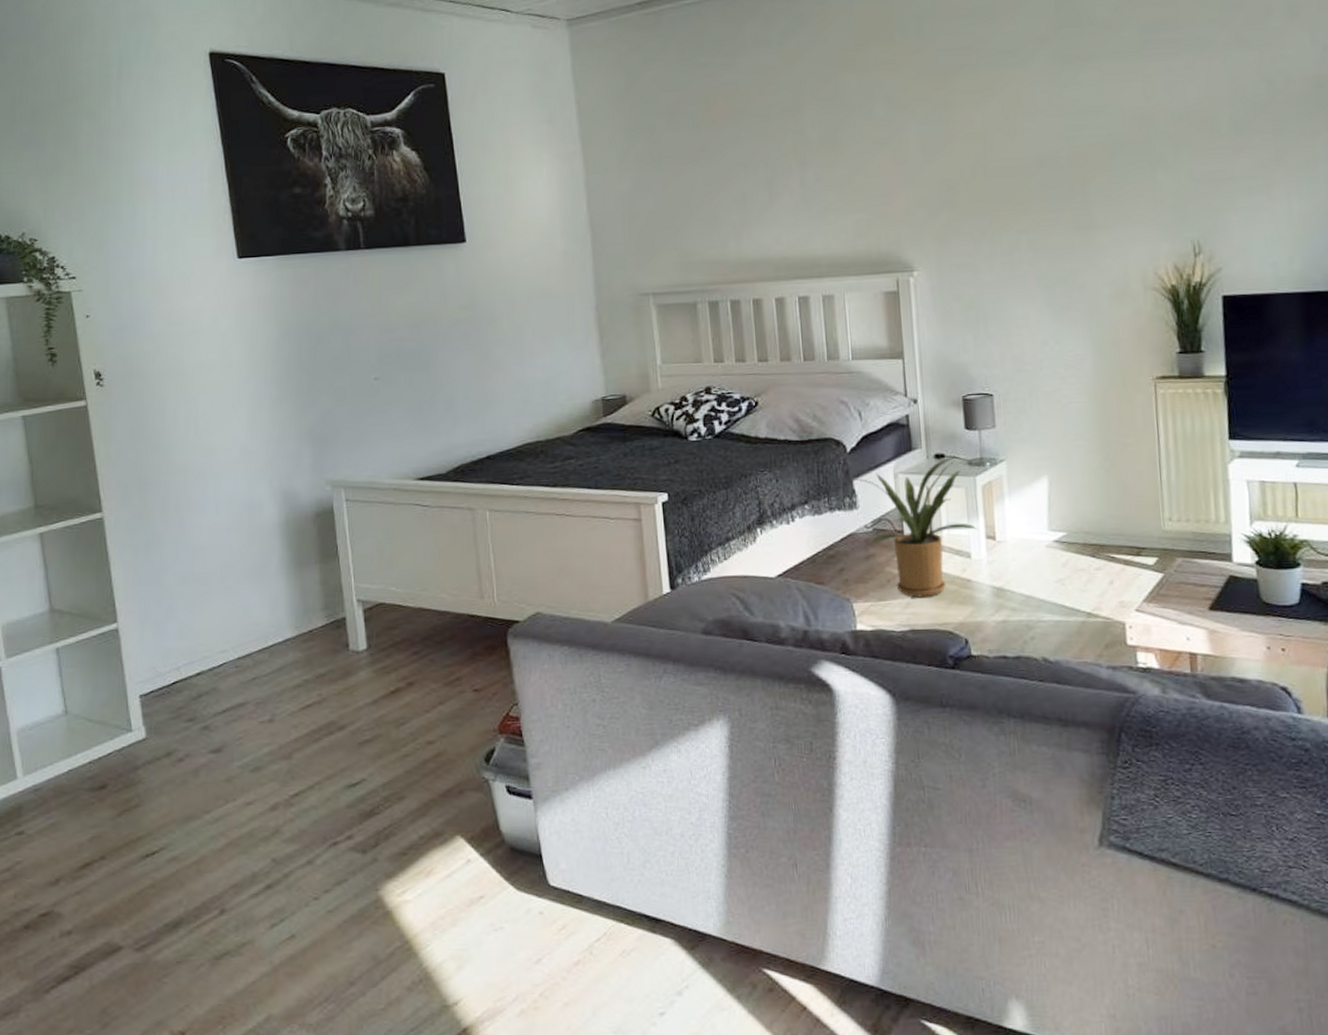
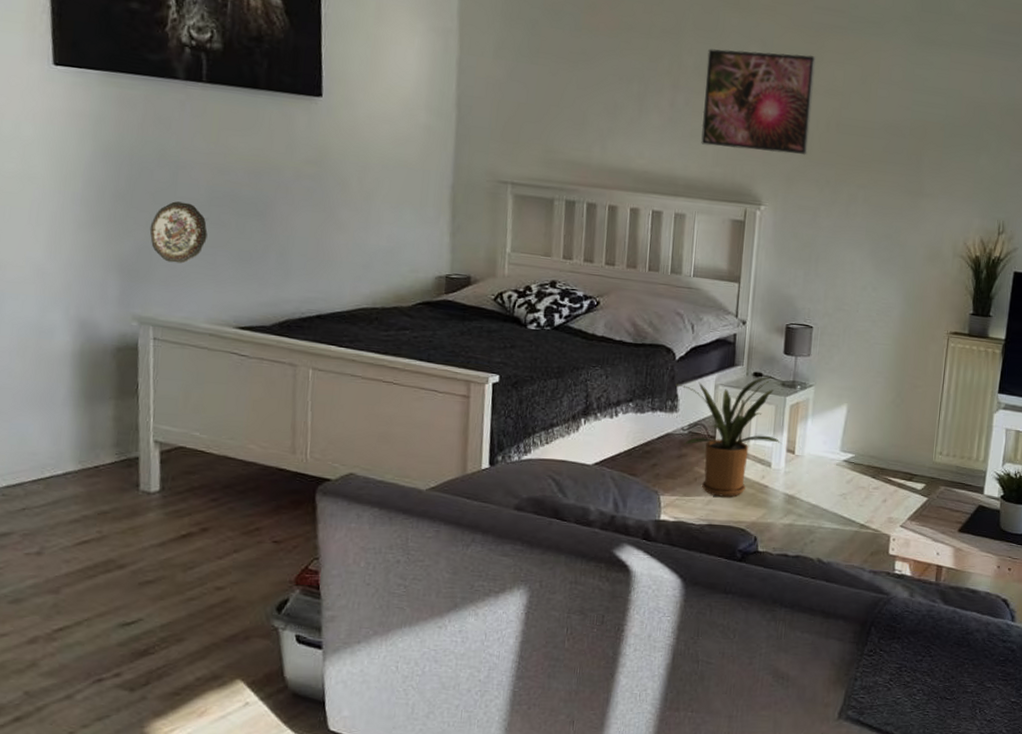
decorative plate: none [331,365,381,425] -> present [149,201,208,264]
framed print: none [831,101,955,218] -> present [701,48,816,156]

